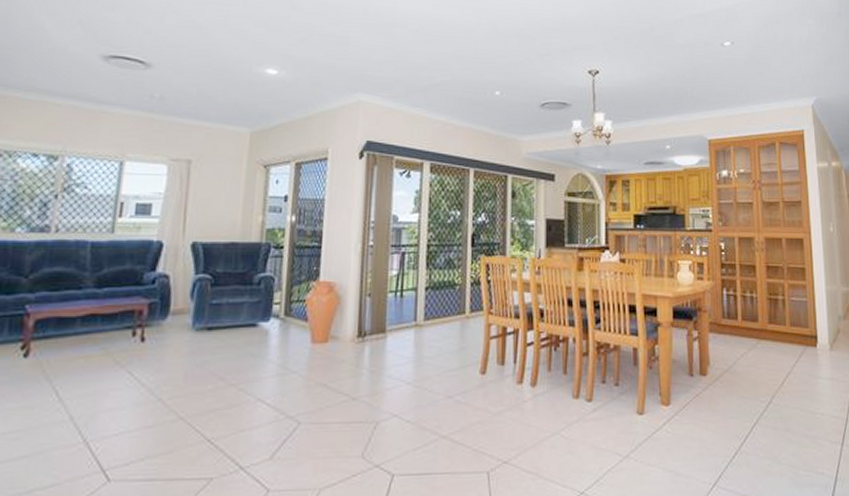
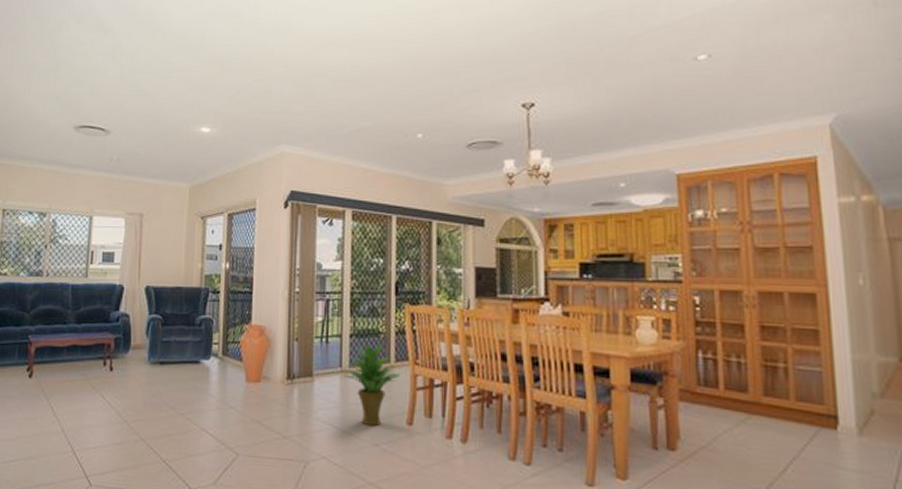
potted plant: none [417,296,474,379] -> present [342,343,399,427]

